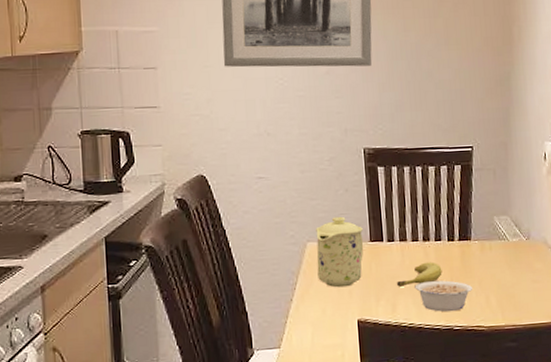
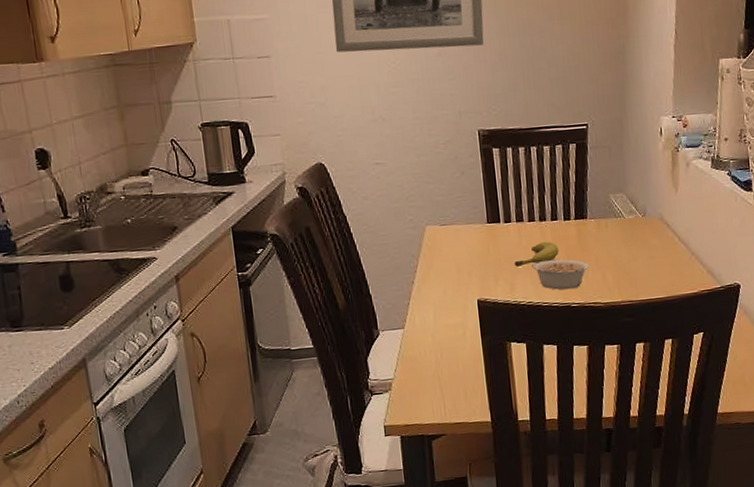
mug: present [316,216,364,288] -> none [434,199,482,270]

